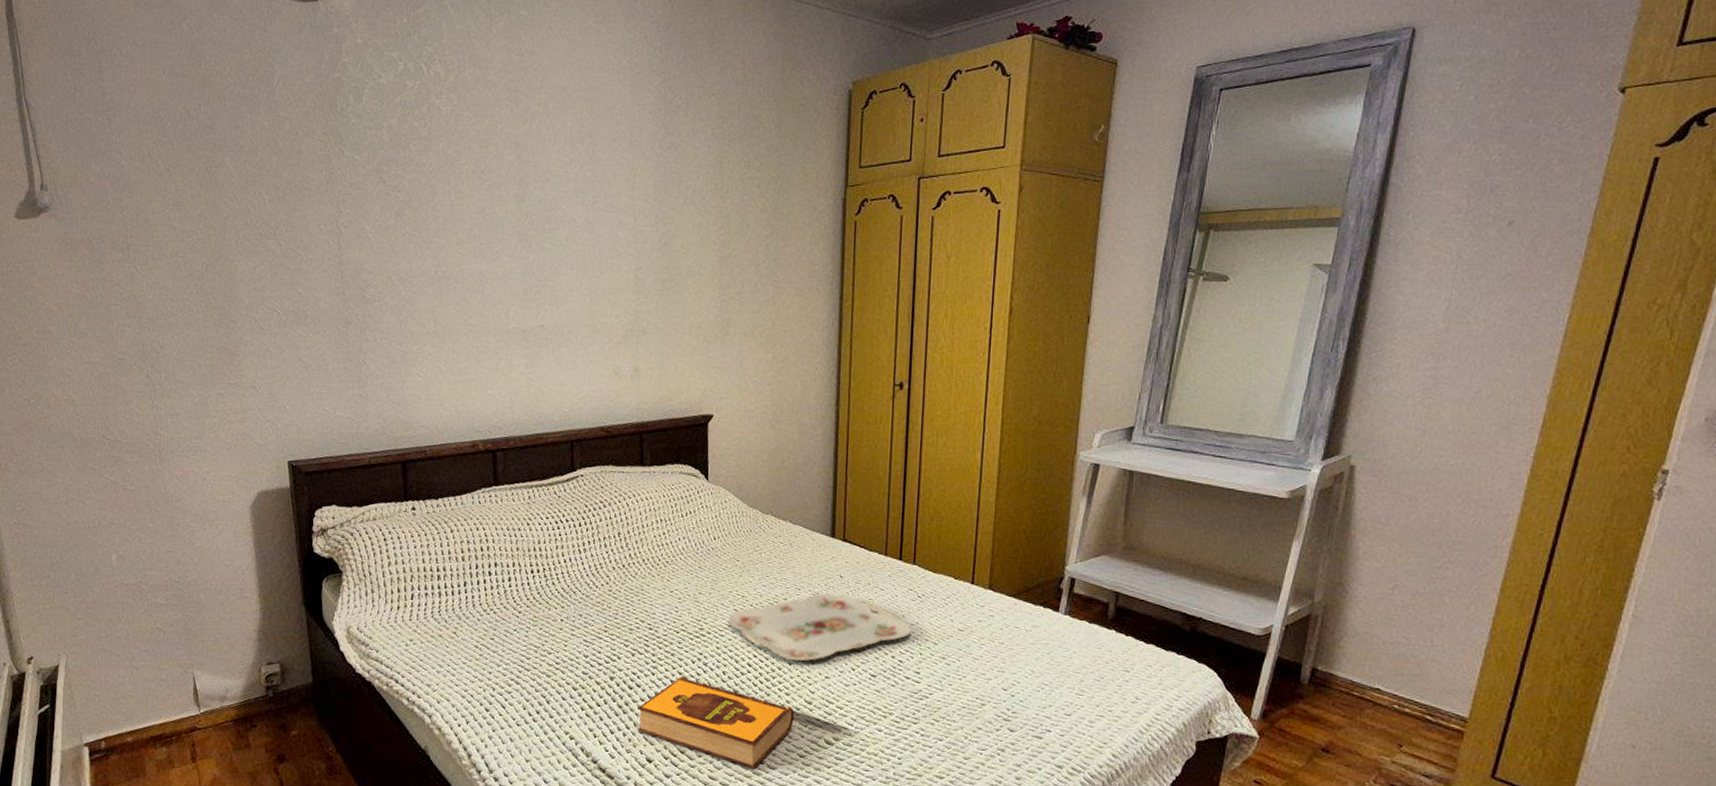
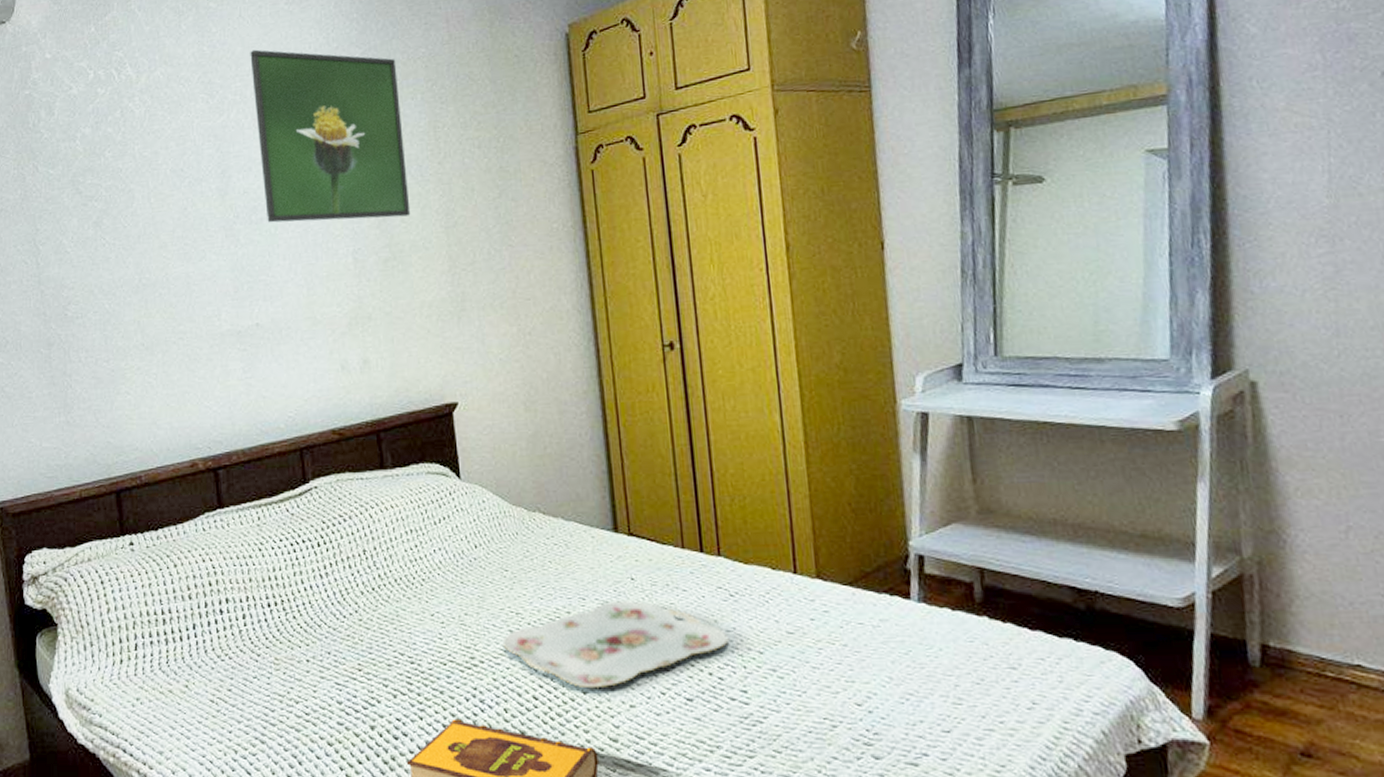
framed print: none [556,64,692,243] -> present [250,49,411,223]

